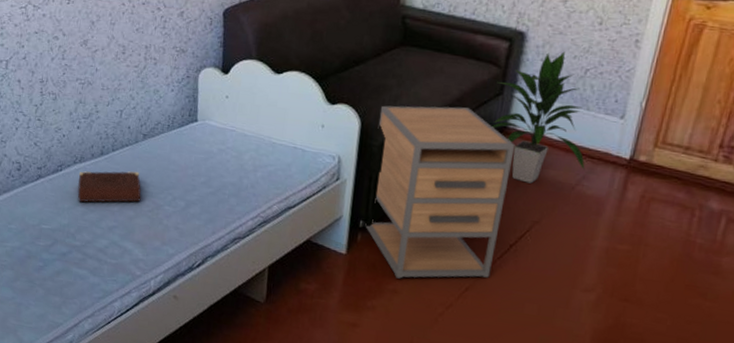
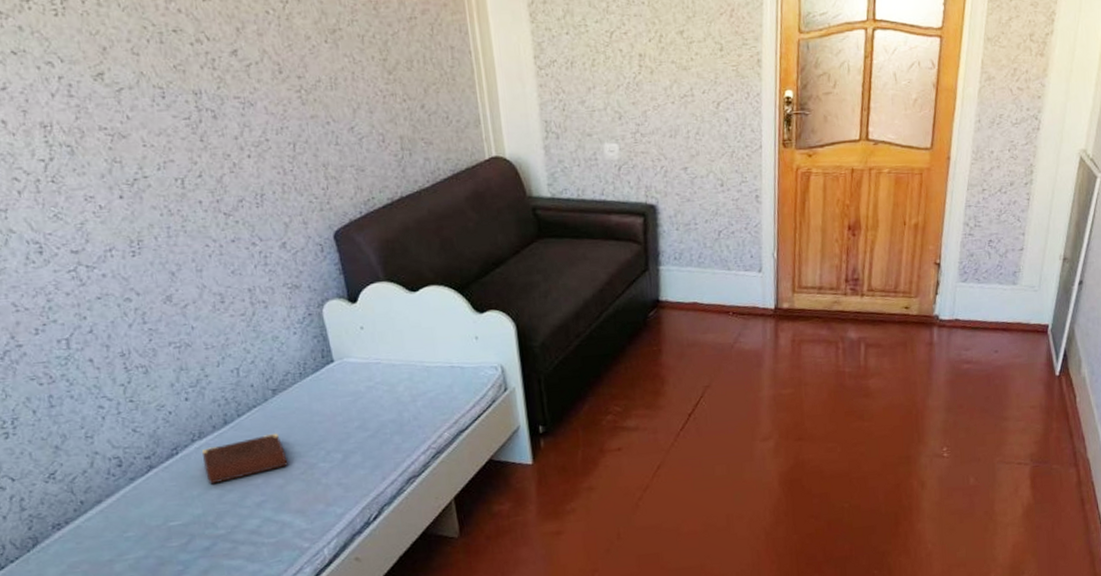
nightstand: present [365,105,515,279] -> none [532,289,677,475]
indoor plant: present [492,51,585,184] -> none [640,217,739,351]

